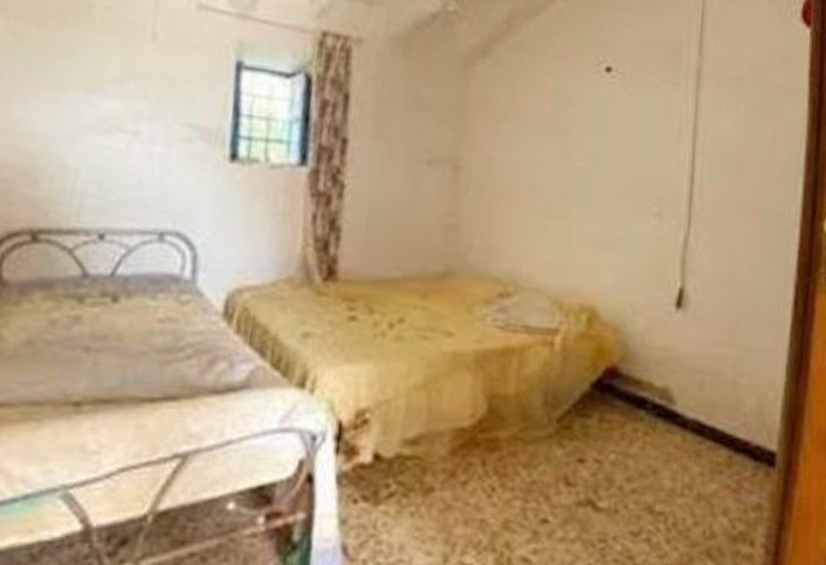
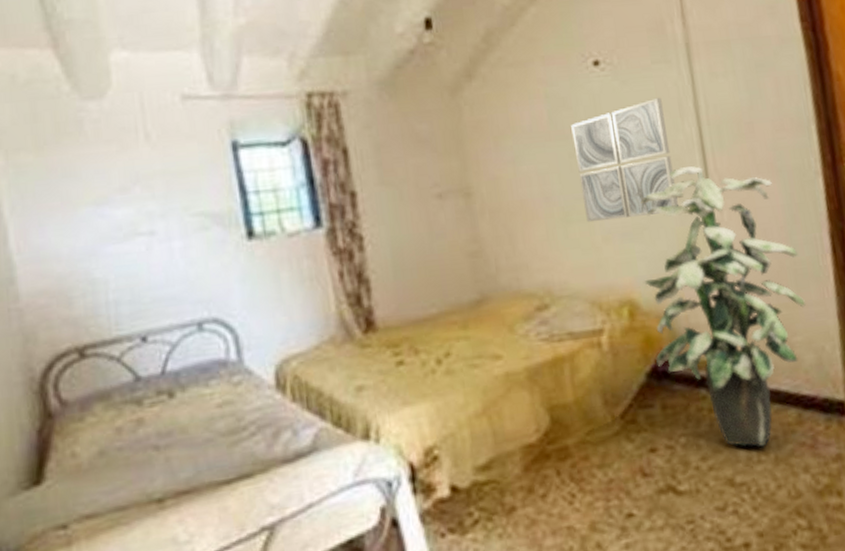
wall art: none [566,116,663,229] -> present [571,97,678,223]
indoor plant: none [603,189,762,480] -> present [640,165,805,447]

